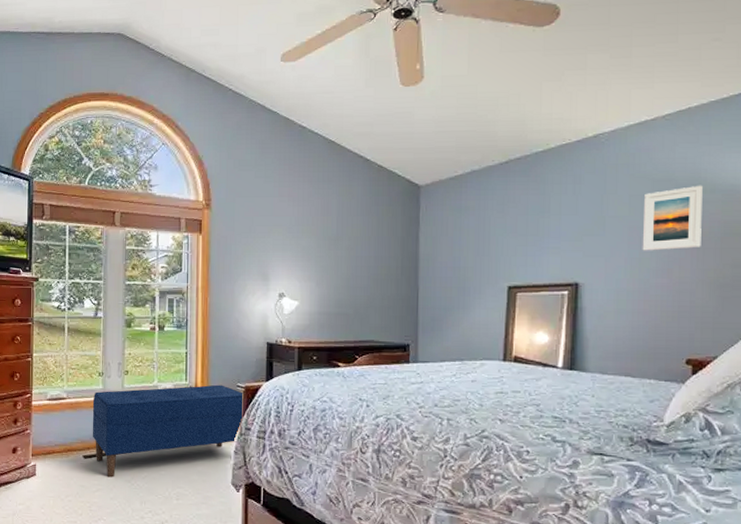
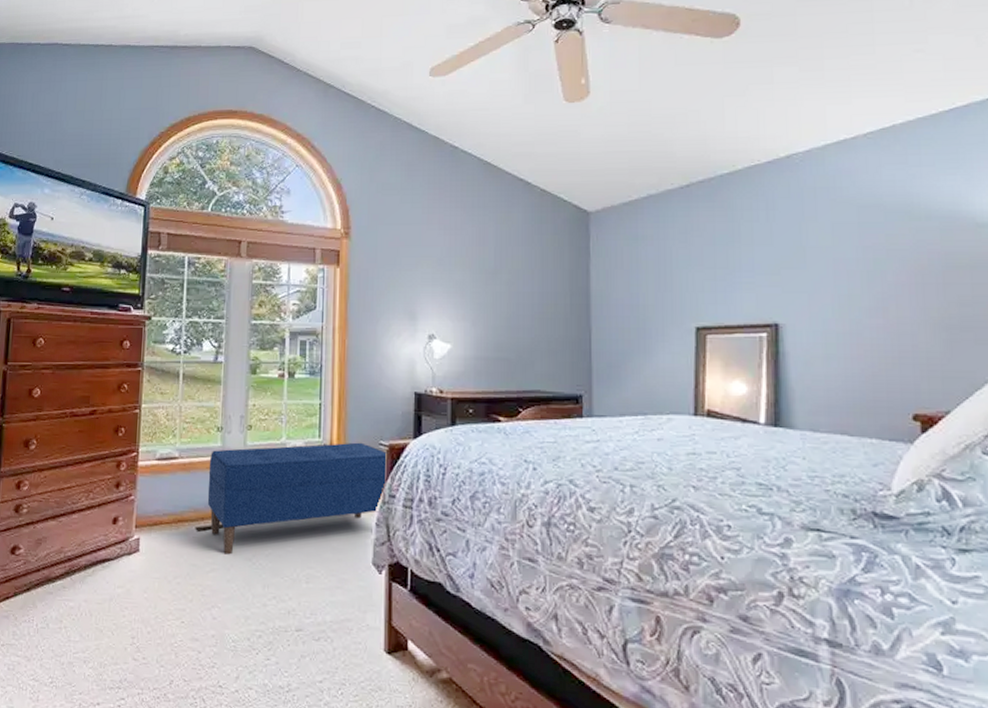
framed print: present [642,185,703,251] -> none [849,211,920,287]

